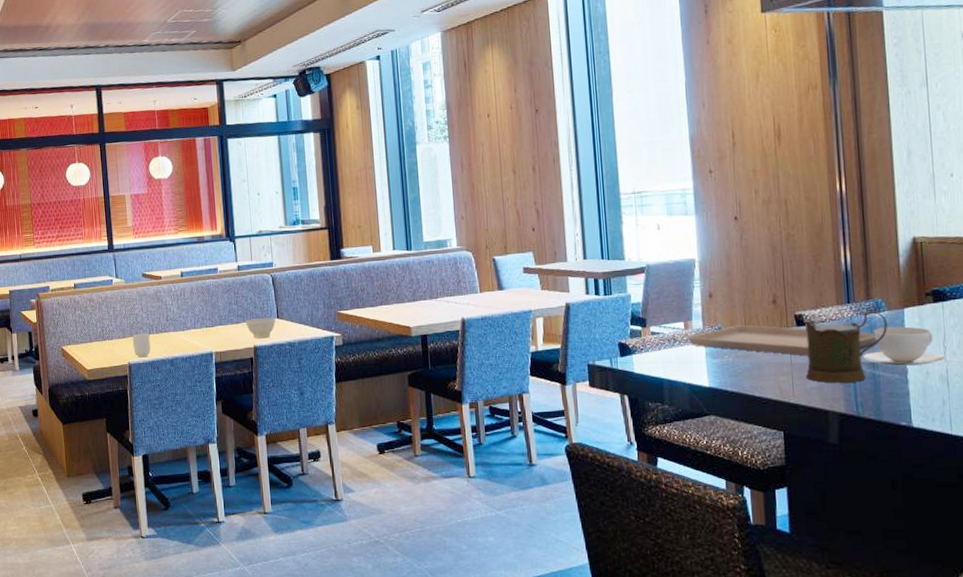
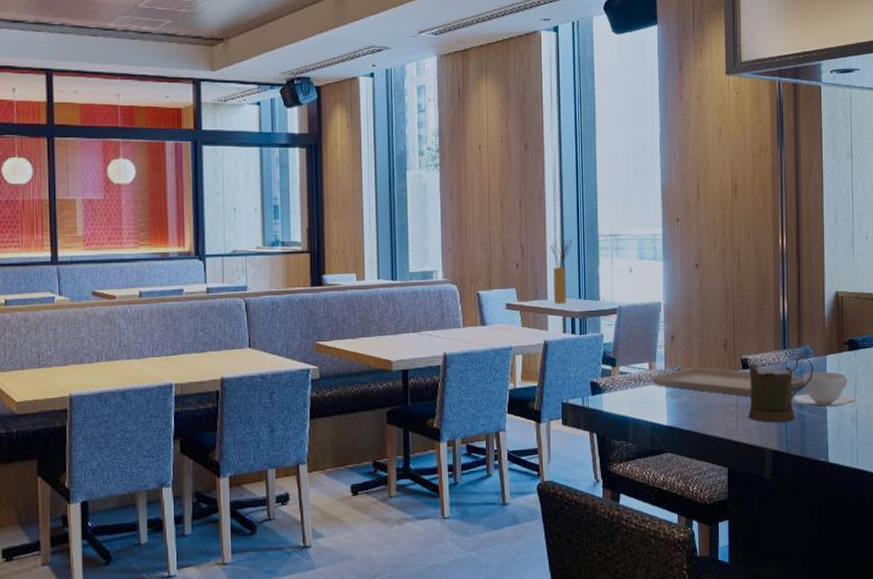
cup: present [132,333,151,358] -> none [76,360,98,389]
bowl: present [245,317,276,339] -> none [213,347,248,370]
vase: none [567,197,592,265] -> present [550,236,573,303]

